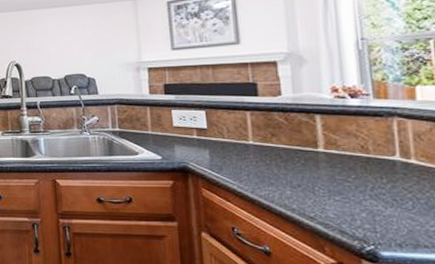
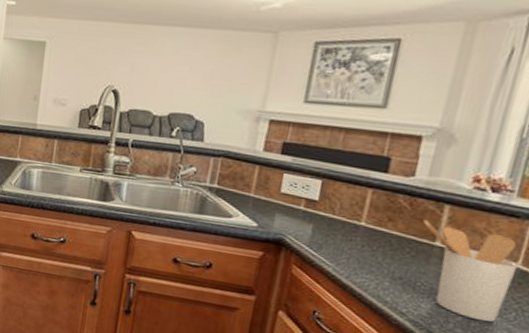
utensil holder: none [302,131,398,214] -> present [423,220,518,323]

